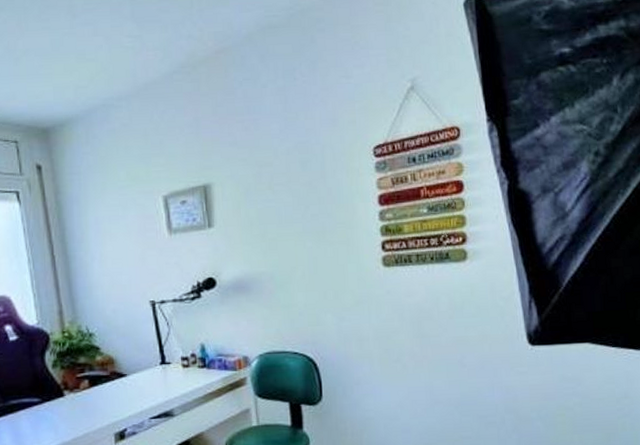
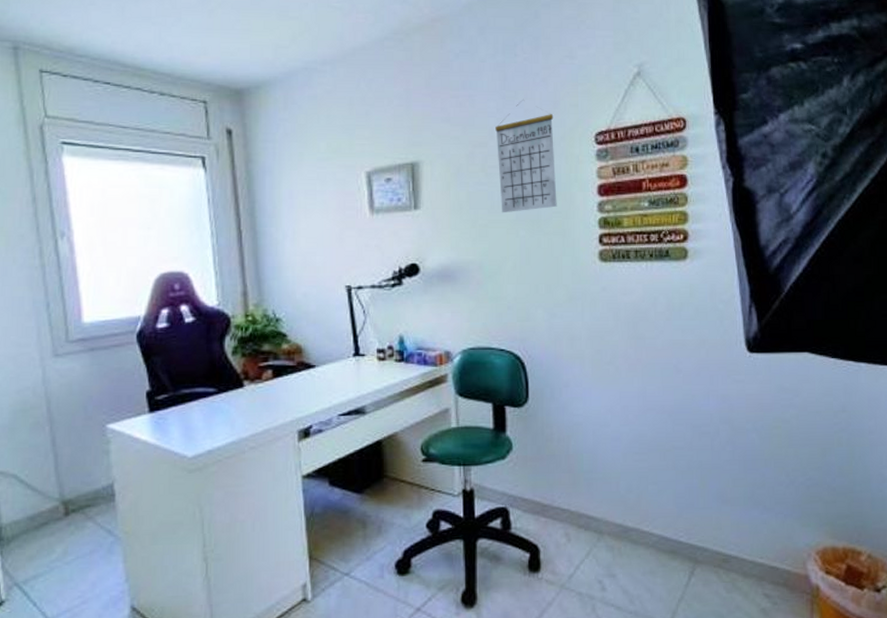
calendar: none [279,119,341,227] -> present [495,99,557,213]

